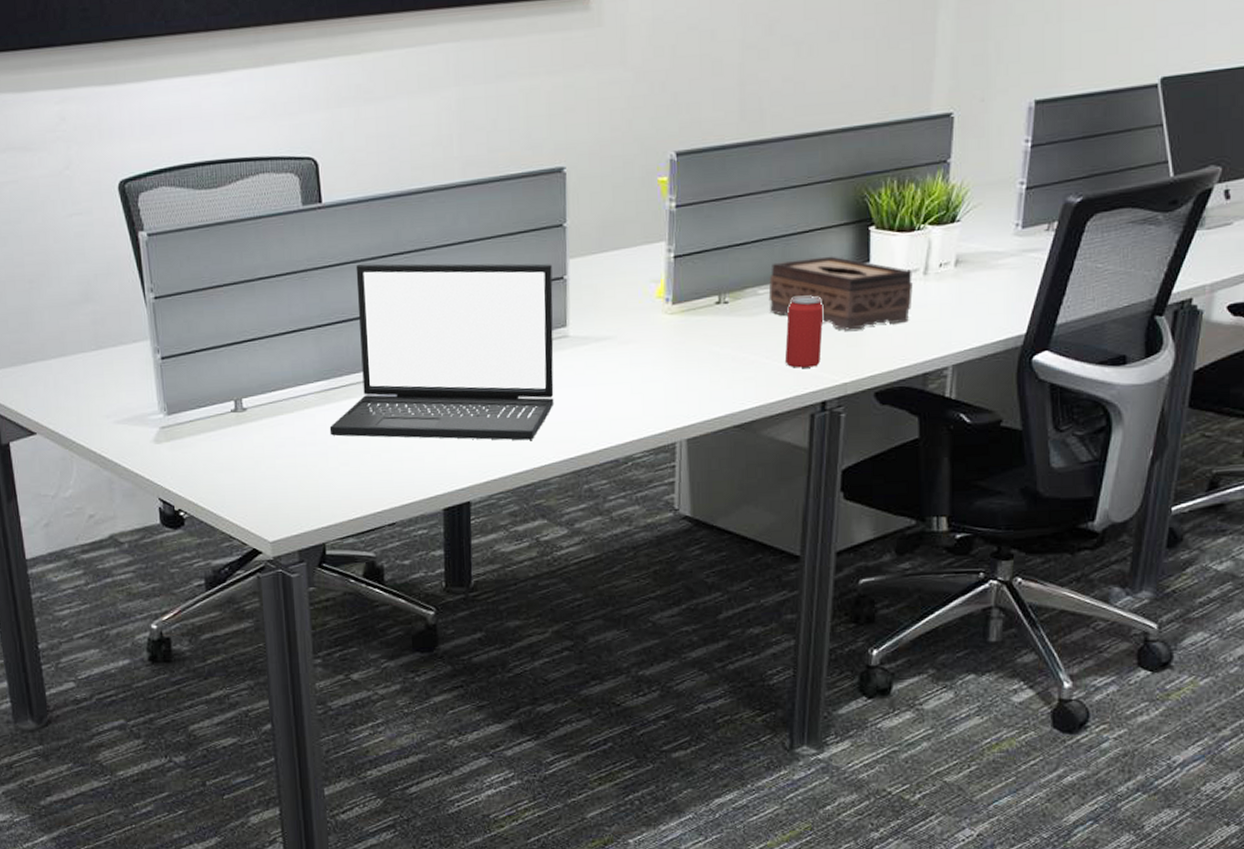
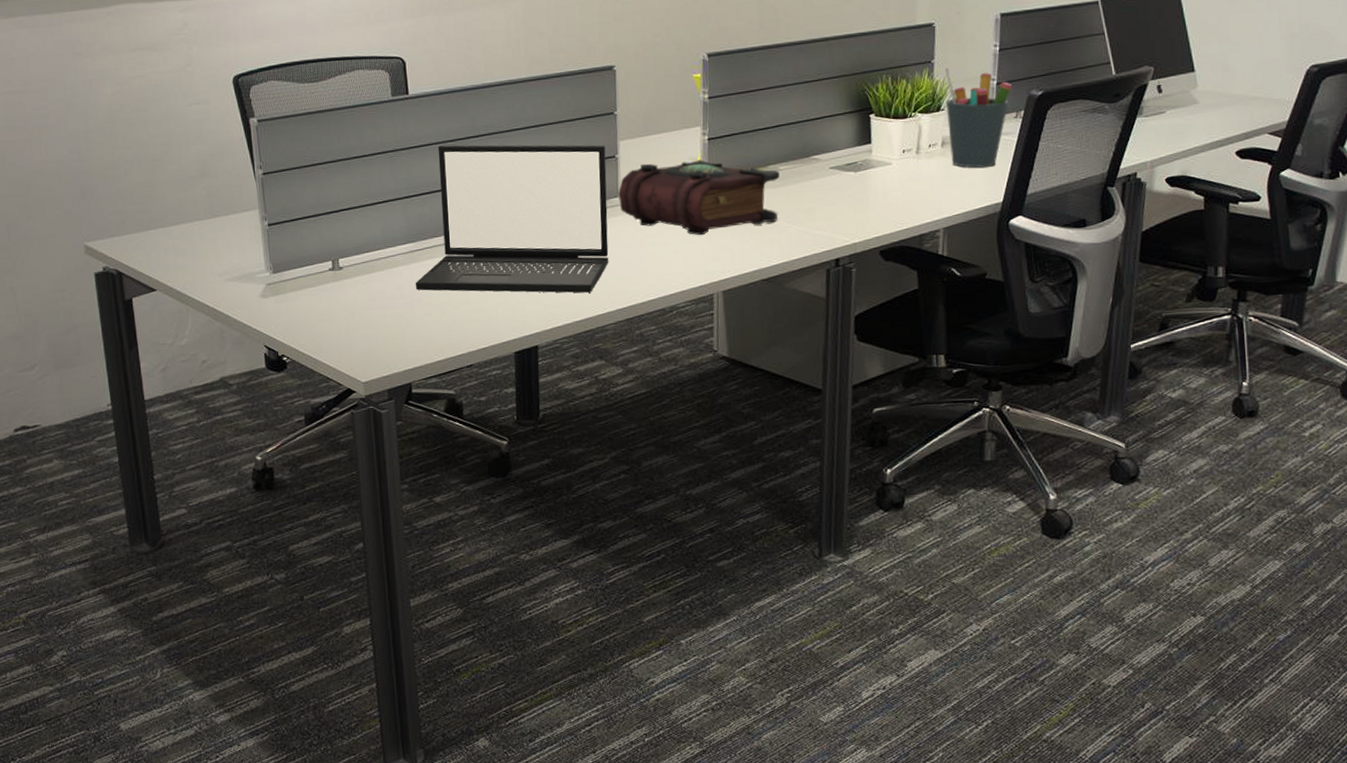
book: none [566,282,758,373] -> present [618,160,780,236]
tissue box: present [768,256,913,331] -> none [788,138,908,200]
beverage can: present [784,296,824,368] -> none [803,172,835,231]
pen holder: none [963,166,1044,292] -> present [944,66,1012,168]

